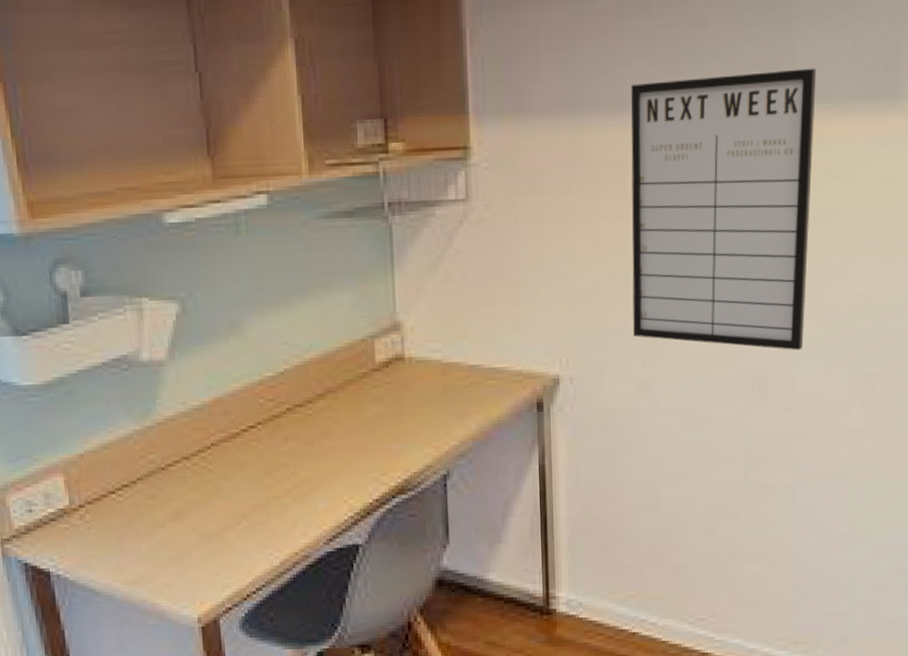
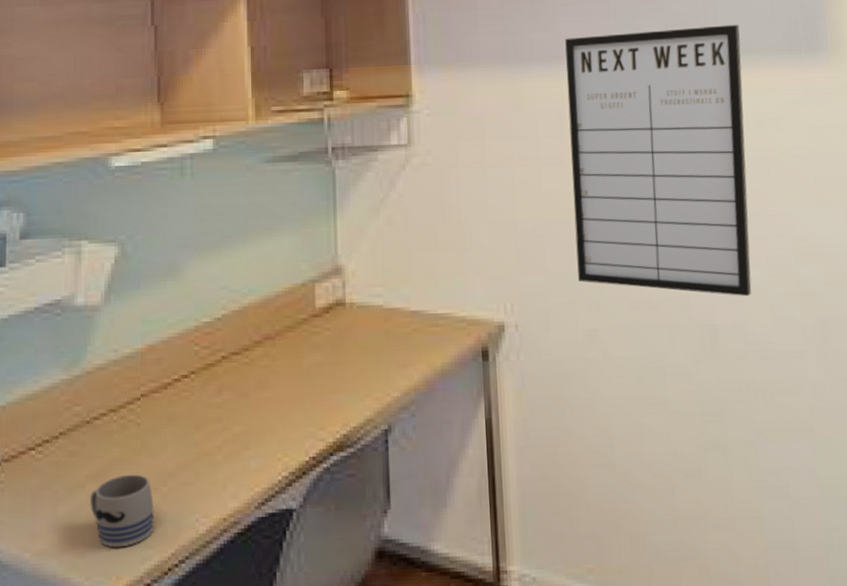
mug: none [170,514,232,578] -> present [90,474,154,548]

